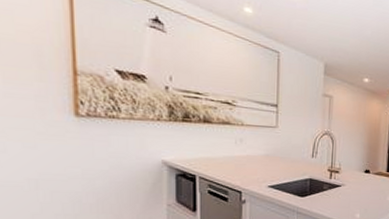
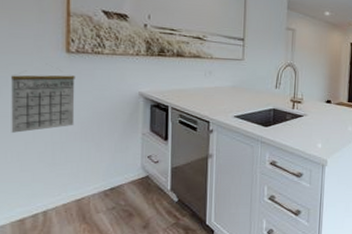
calendar: none [10,140,89,204] -> present [11,75,75,133]

